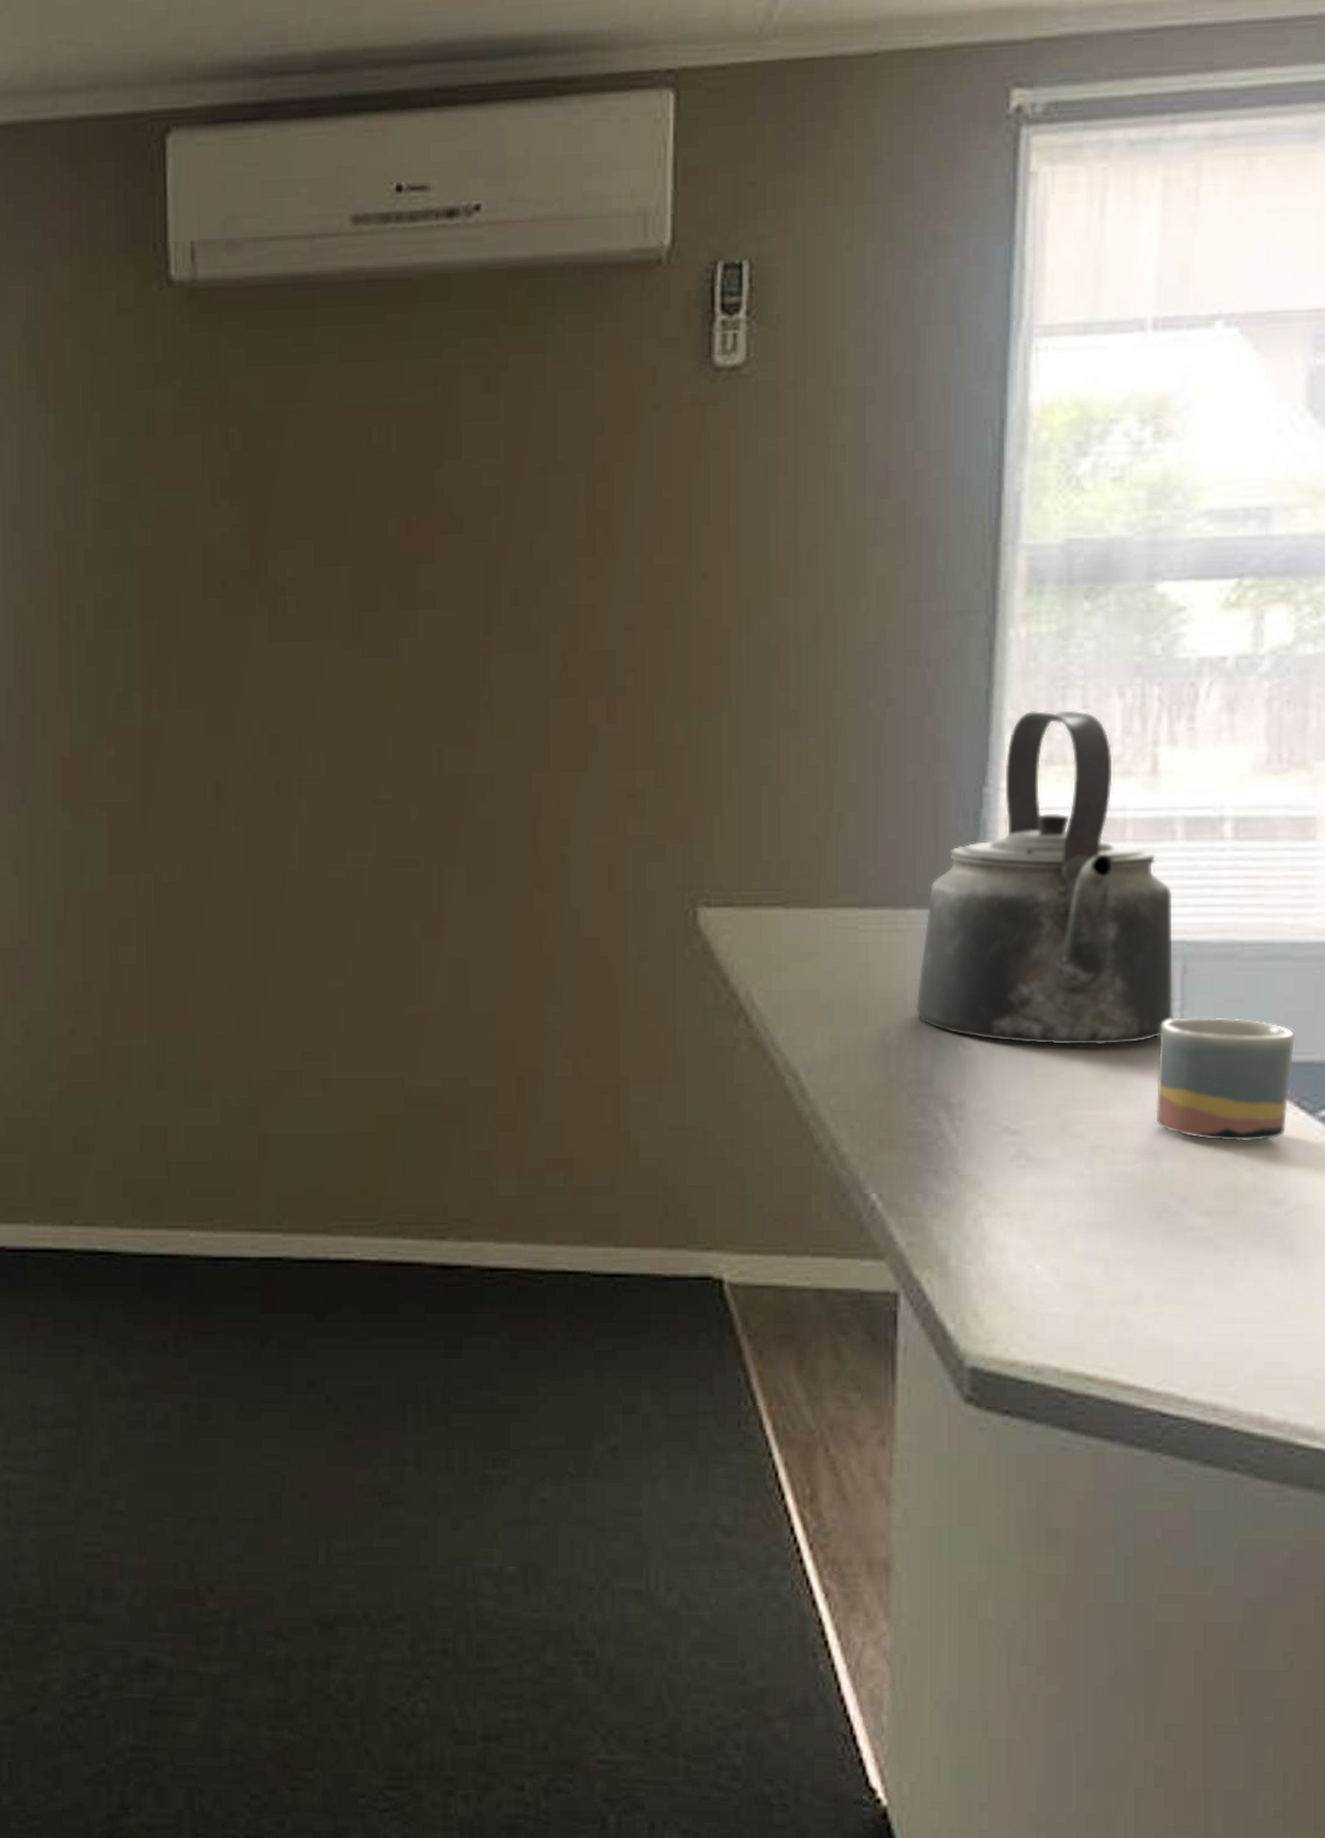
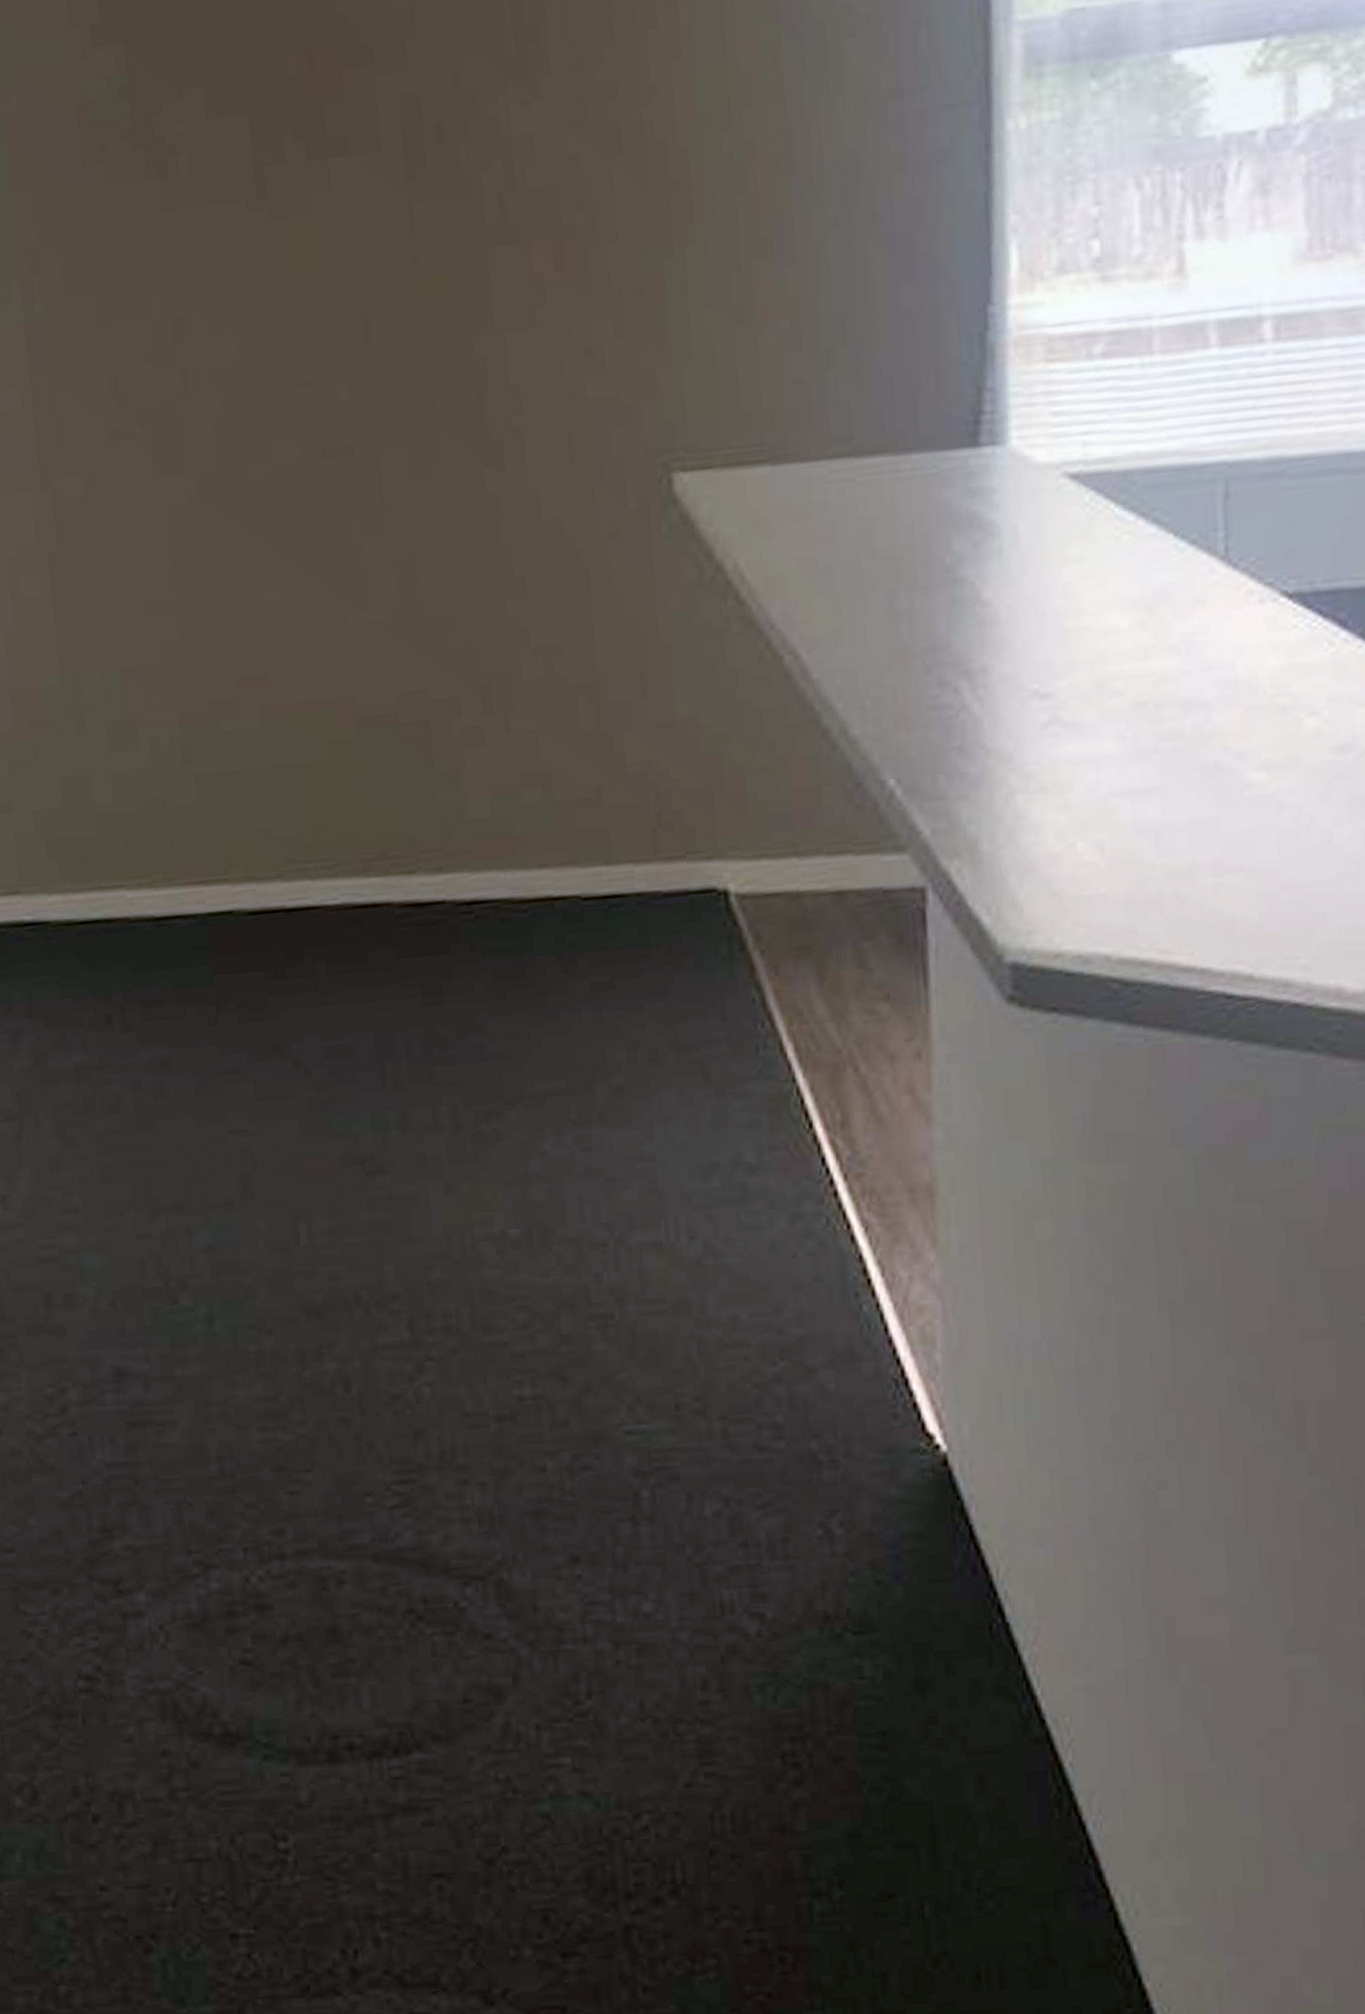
kettle: present [916,710,1174,1045] -> none [925,208,1218,595]
mug: present [1155,1017,1295,1141] -> none [1200,544,1355,685]

